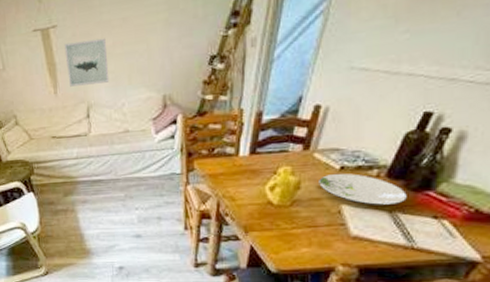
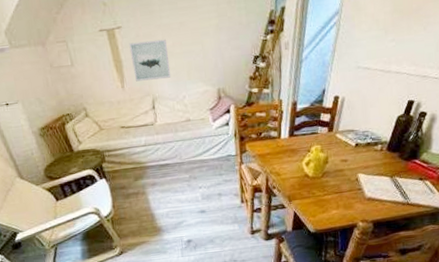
plate: present [319,173,407,205] -> none [341,149,402,173]

